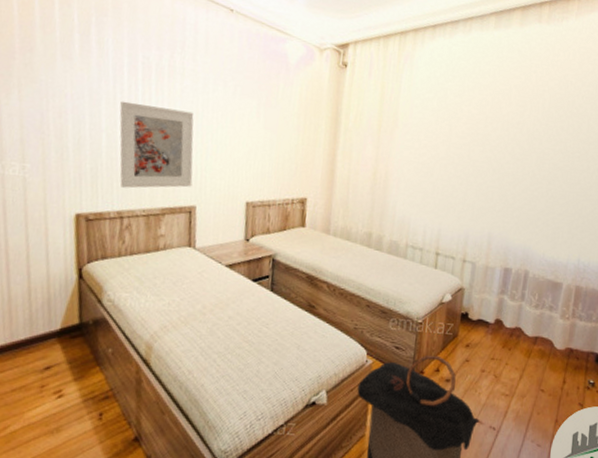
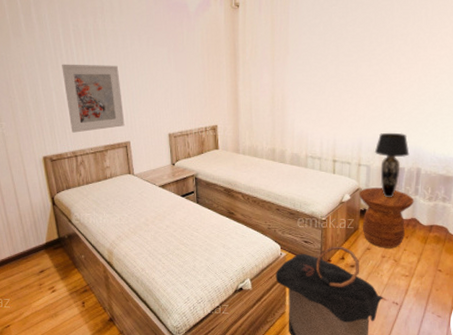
side table: none [461,288,520,361] -> present [358,187,414,248]
table lamp: none [481,227,518,302] -> present [374,132,409,198]

